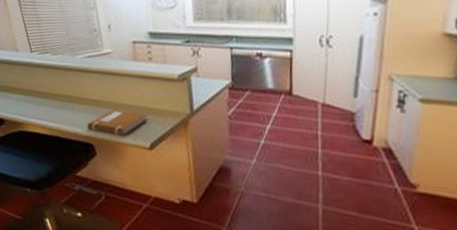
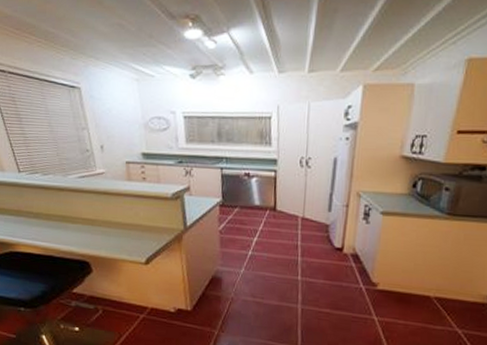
notebook: present [87,109,149,136] -> none [81,227,144,253]

